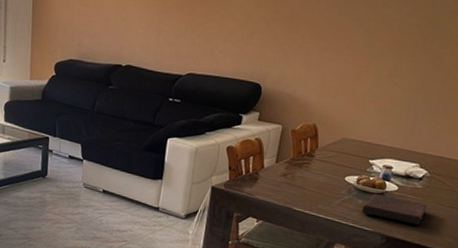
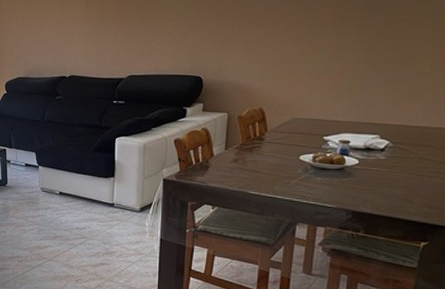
book: present [362,194,427,225] -> none [322,170,393,197]

